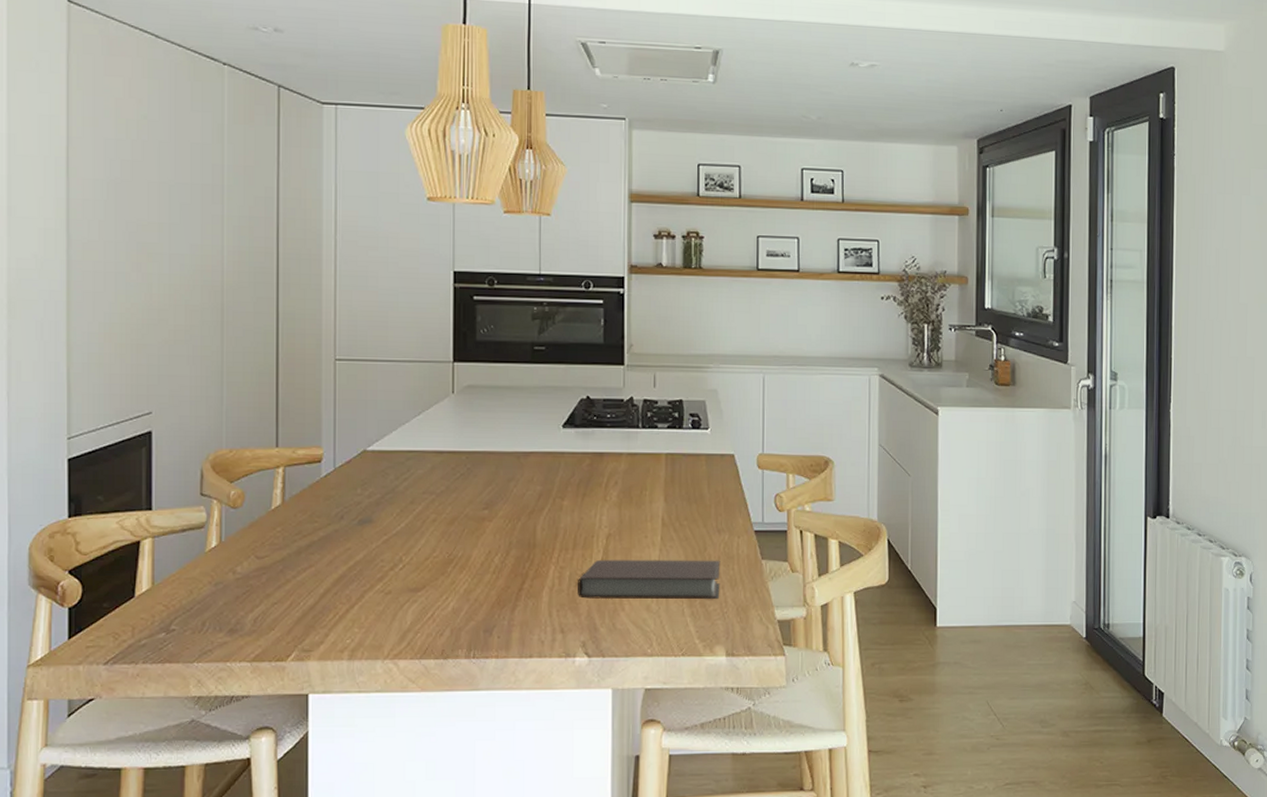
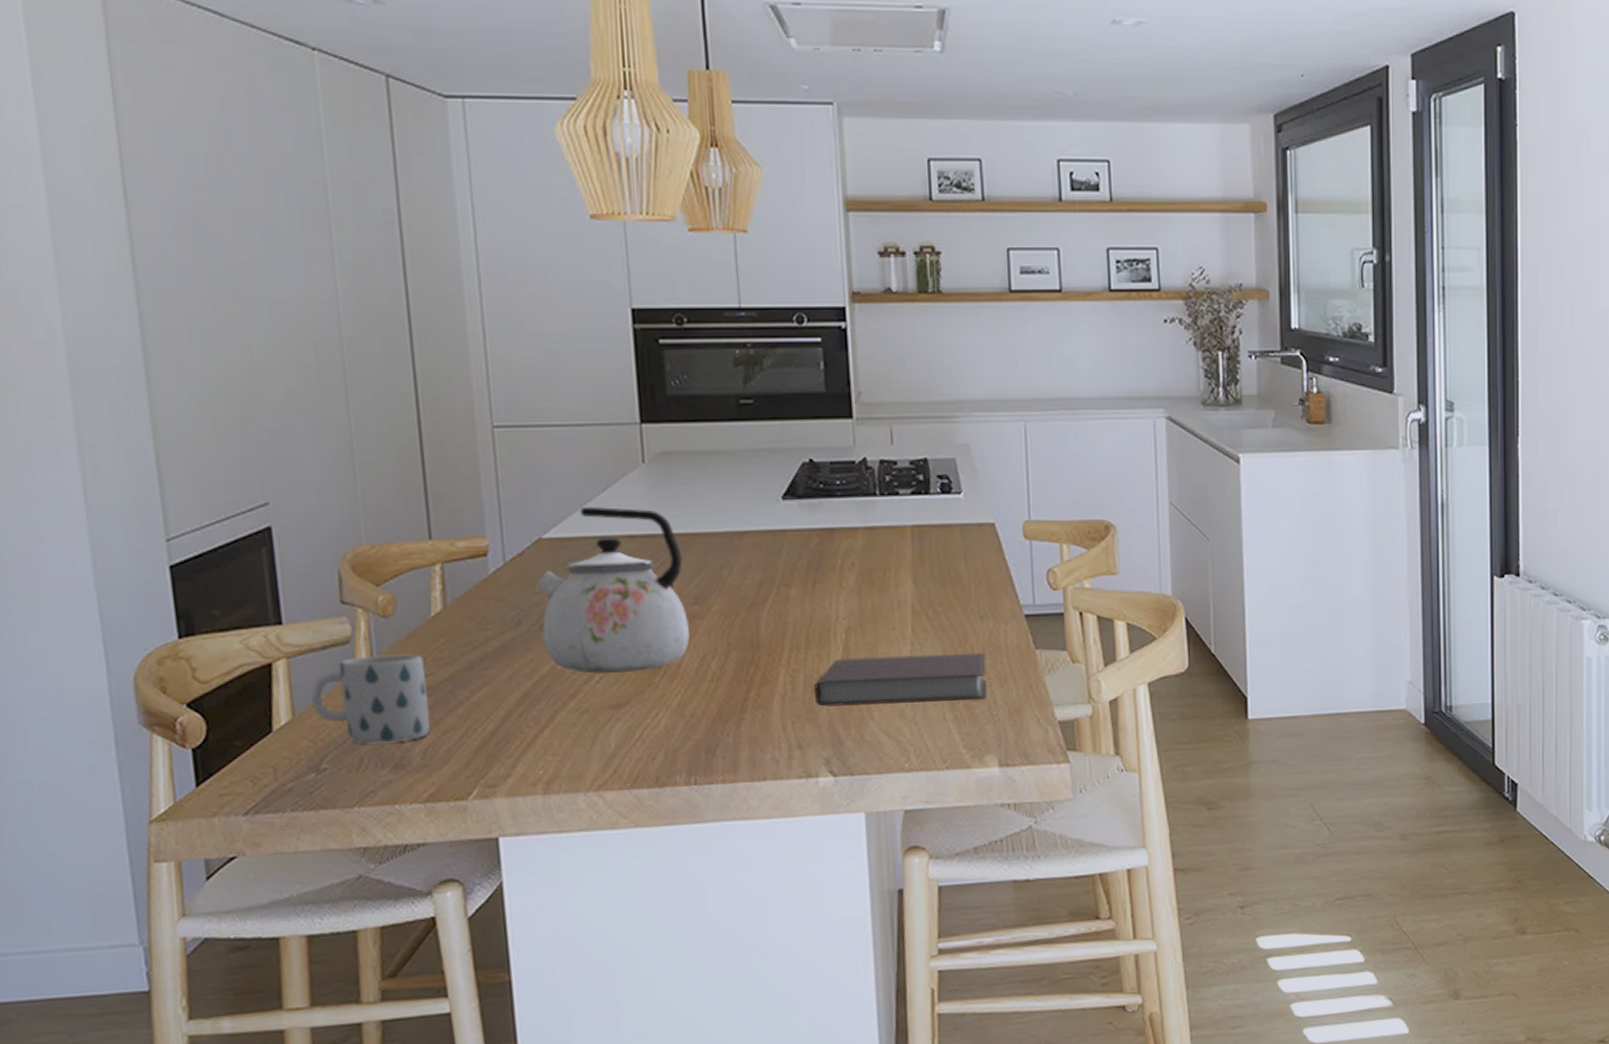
mug: none [169,539,263,611] -> present [311,654,431,744]
kettle: none [359,427,479,562] -> present [537,507,690,674]

